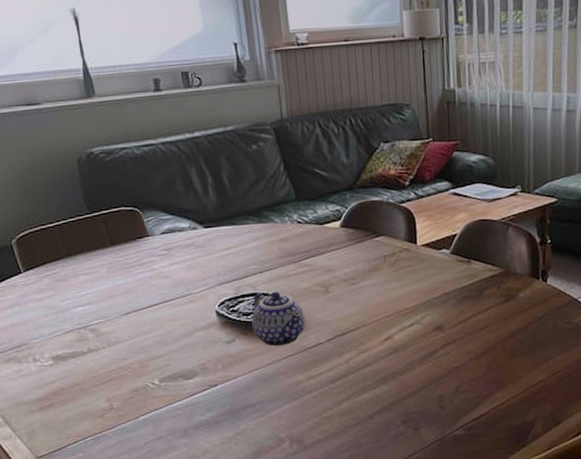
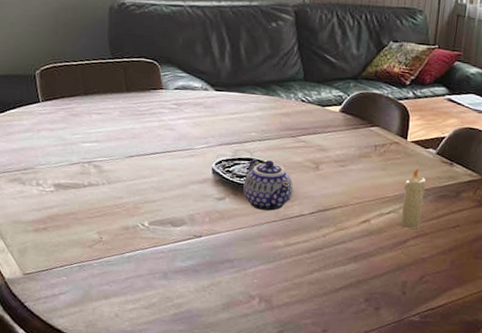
candle: none [422,273,447,338] -> present [400,169,427,229]

